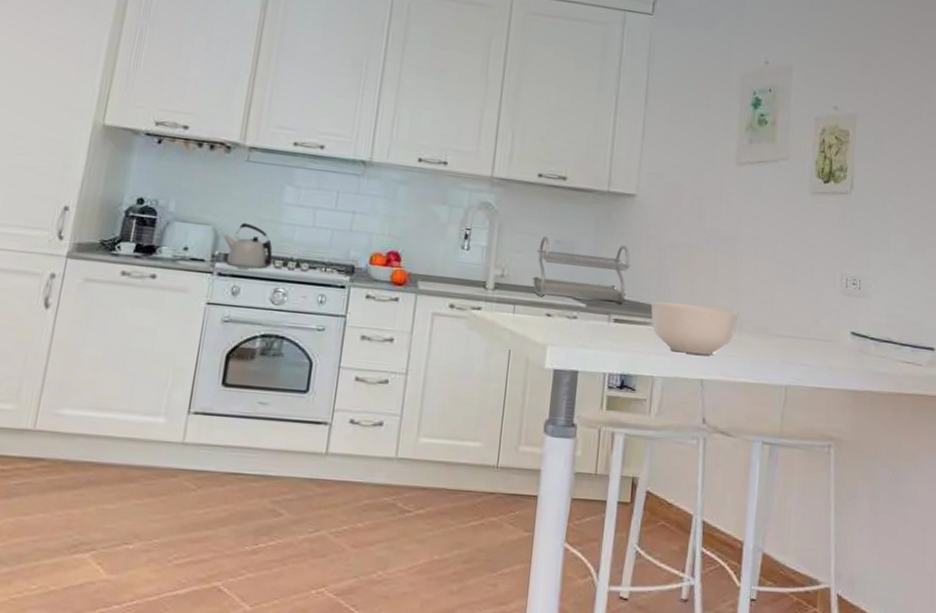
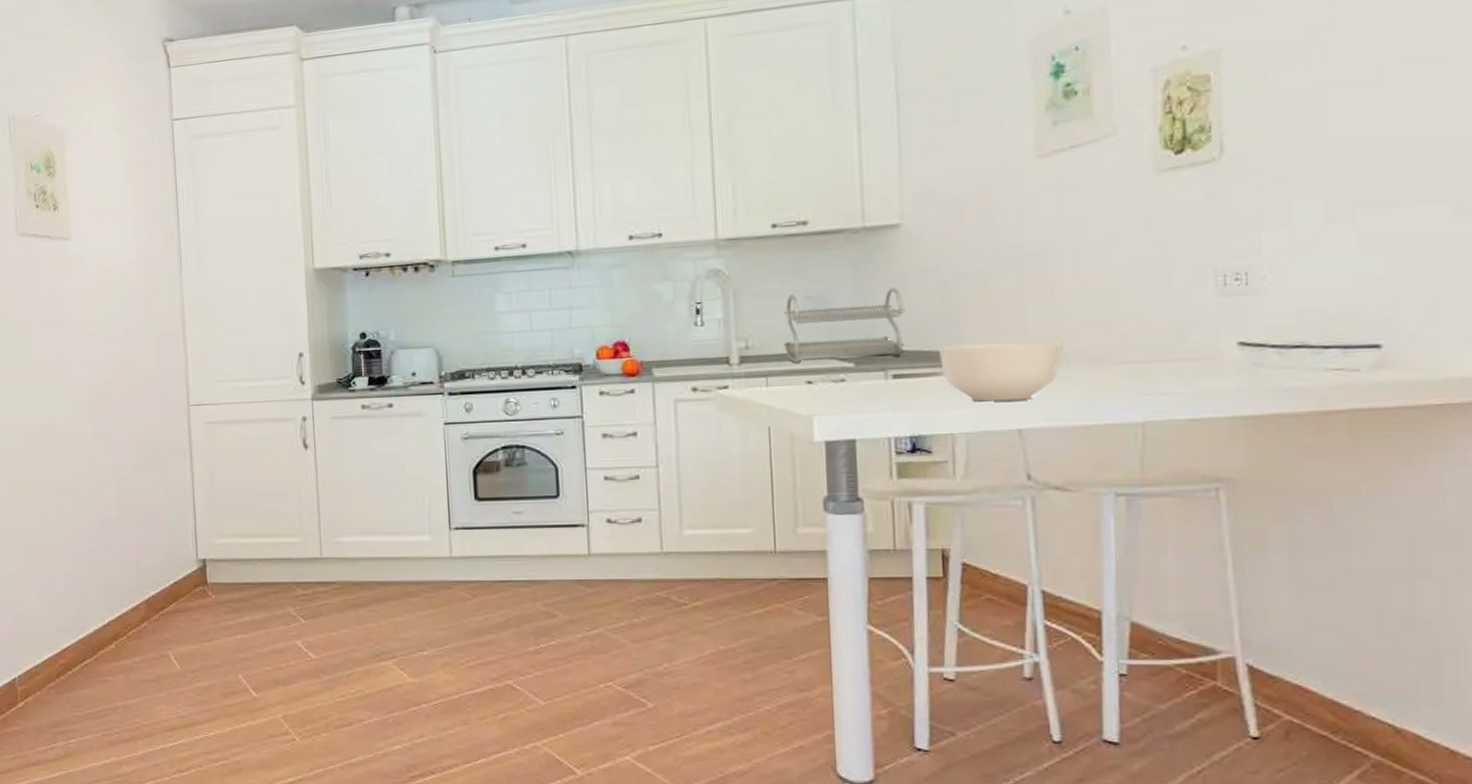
kettle: present [222,222,273,270] -> none [445,338,498,386]

